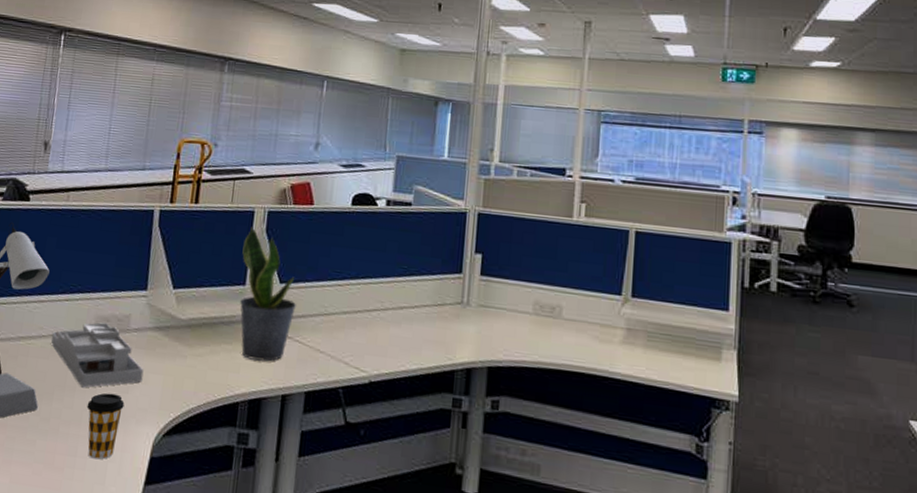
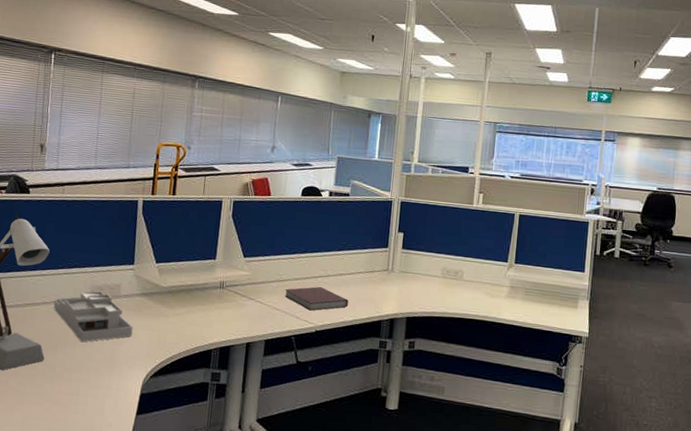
coffee cup: present [87,393,125,460] -> none [86,345,118,397]
potted plant: present [239,226,296,362] -> none [211,213,257,318]
notebook: none [330,322,411,355] -> present [285,286,348,311]

